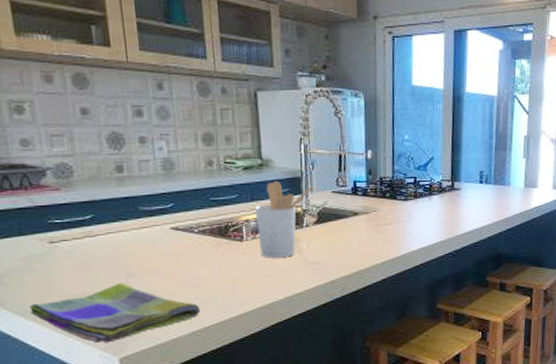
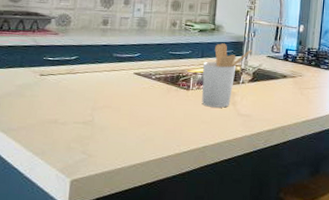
dish towel: present [29,282,201,343] -> none [11,114,145,165]

